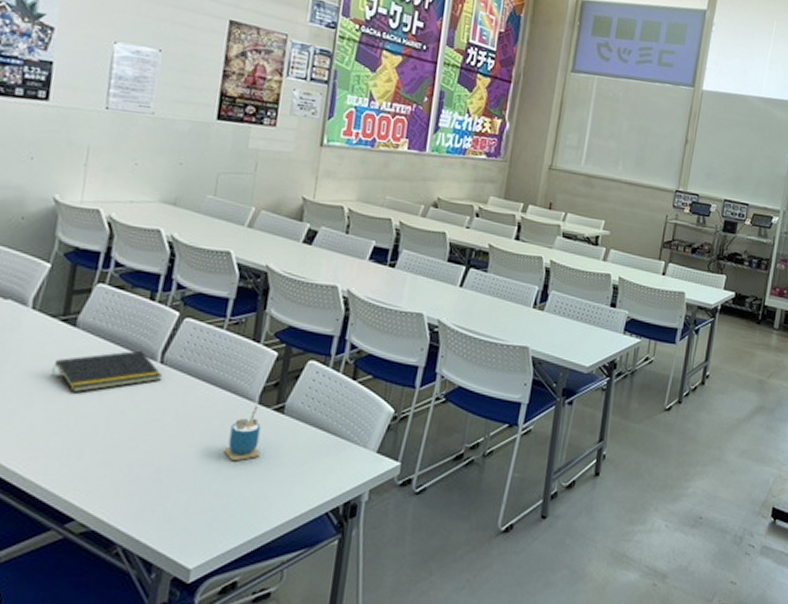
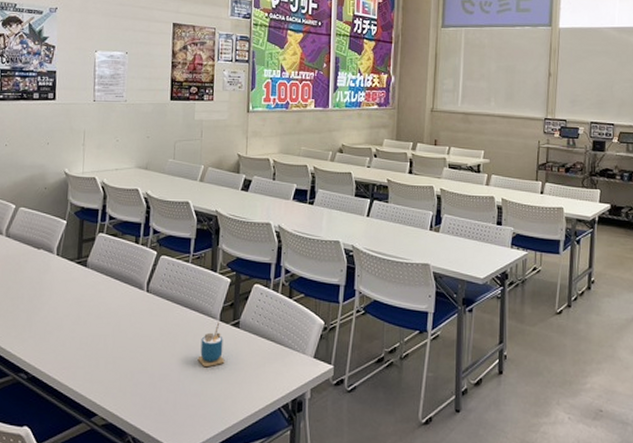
notepad: present [51,350,162,393] -> none [73,282,148,318]

